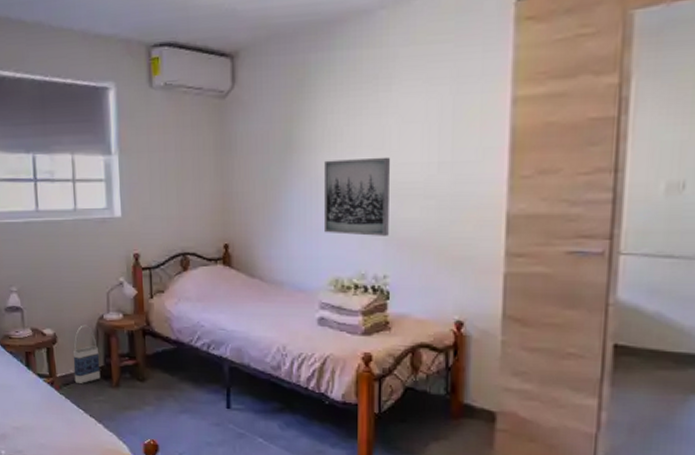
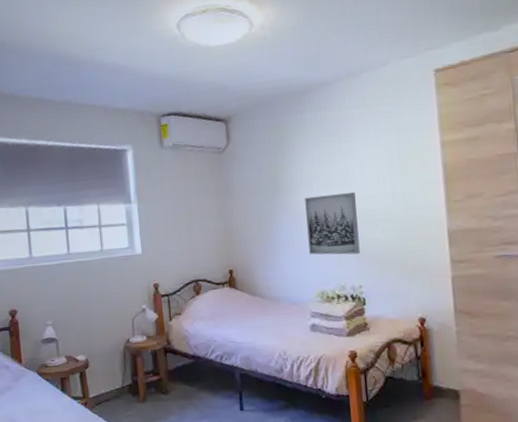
bag: present [73,325,101,383] -> none [103,348,129,401]

